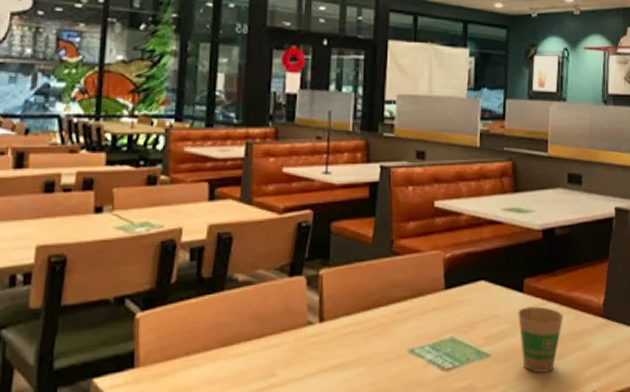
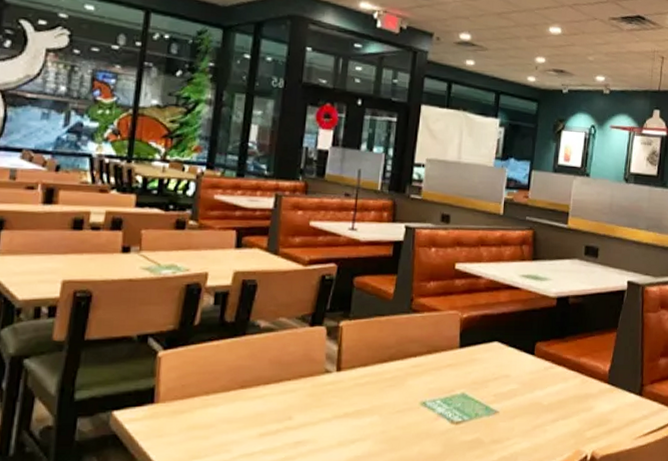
paper cup: present [518,305,563,373] -> none [527,368,570,431]

